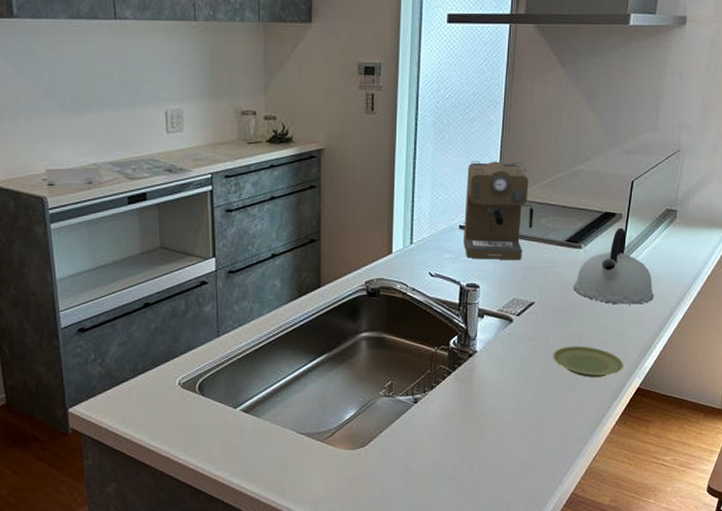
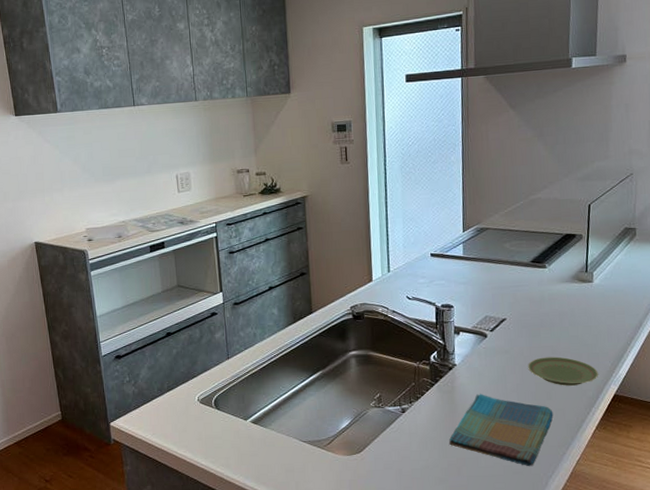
dish towel: none [463,384,574,463] -> present [449,394,554,467]
coffee maker: present [464,161,534,261] -> none [434,195,498,283]
kettle: present [573,227,654,305] -> none [541,247,621,318]

